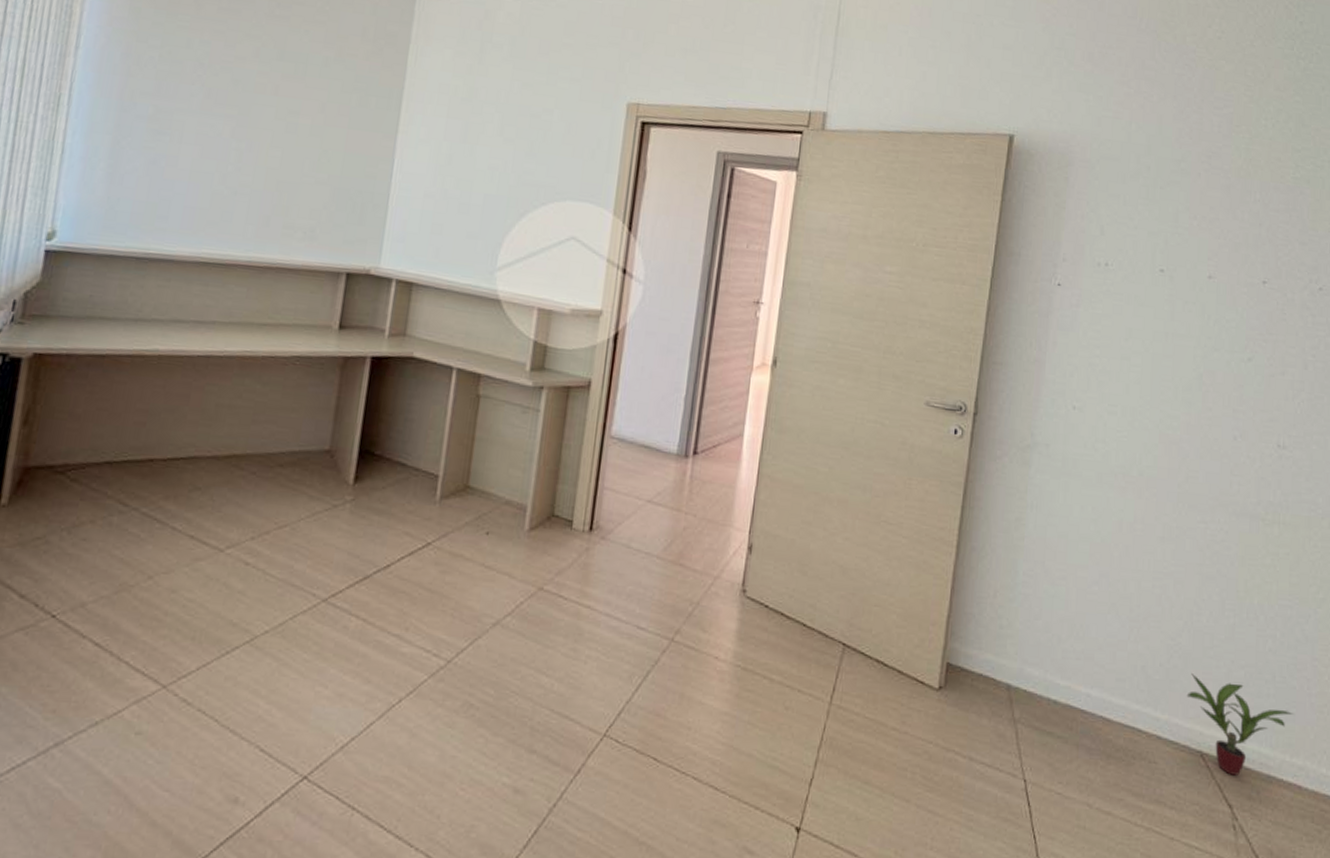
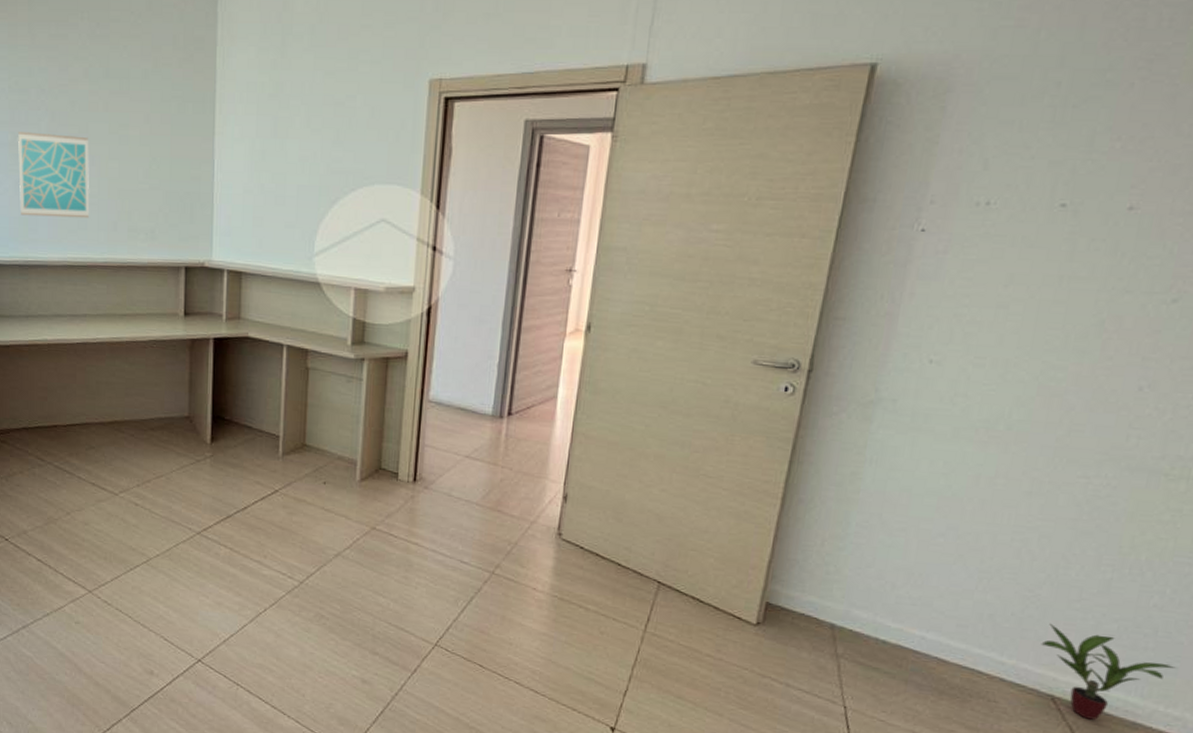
wall art: none [149,106,249,210] -> present [18,132,89,219]

